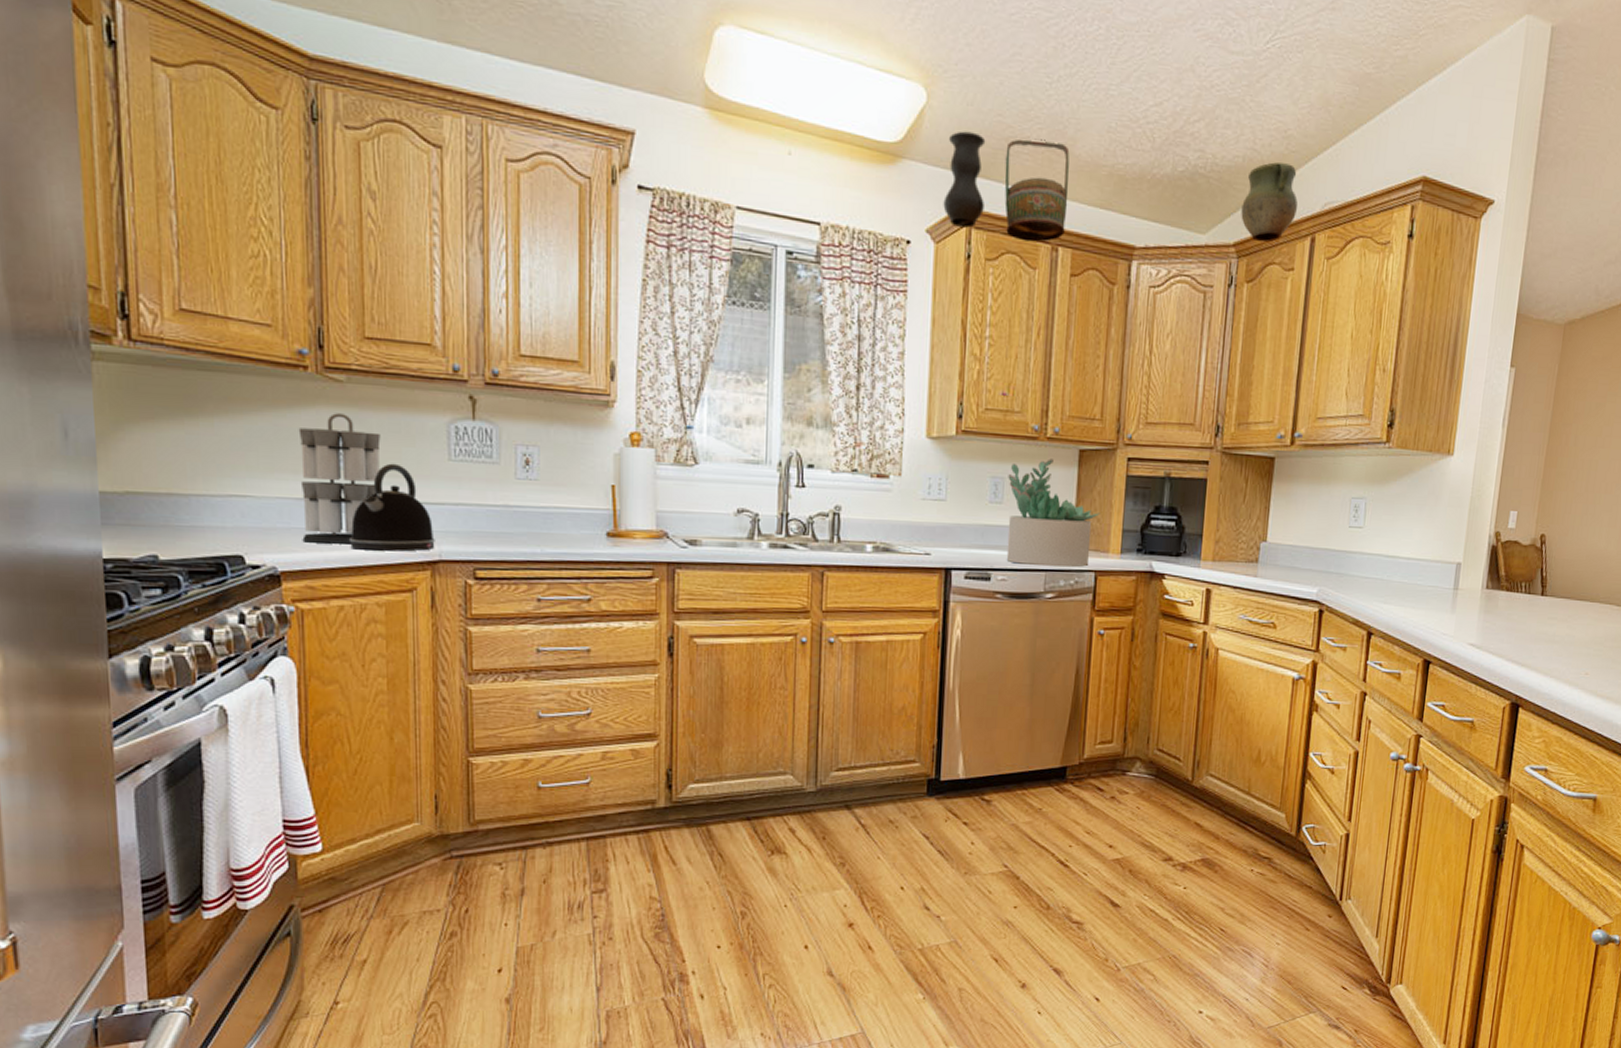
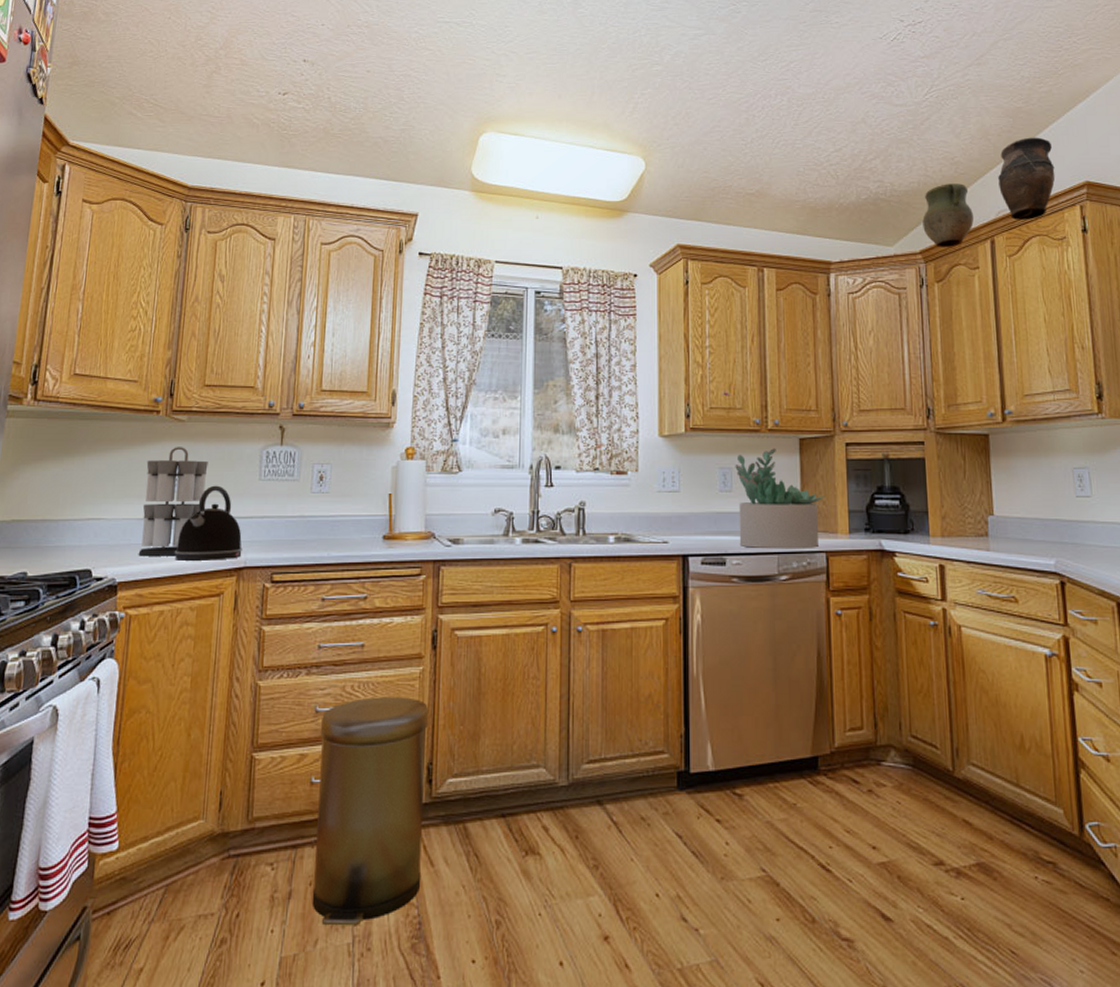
pedal bin: none [545,703,667,919] -> present [311,697,429,926]
vase: present [943,131,986,228] -> none [663,187,697,260]
decorative basket: present [1004,138,1070,242] -> none [712,186,769,266]
ceramic pot: none [1330,113,1395,218] -> present [998,137,1056,221]

